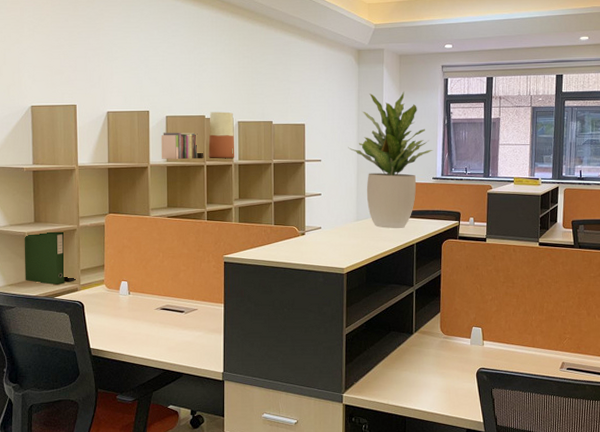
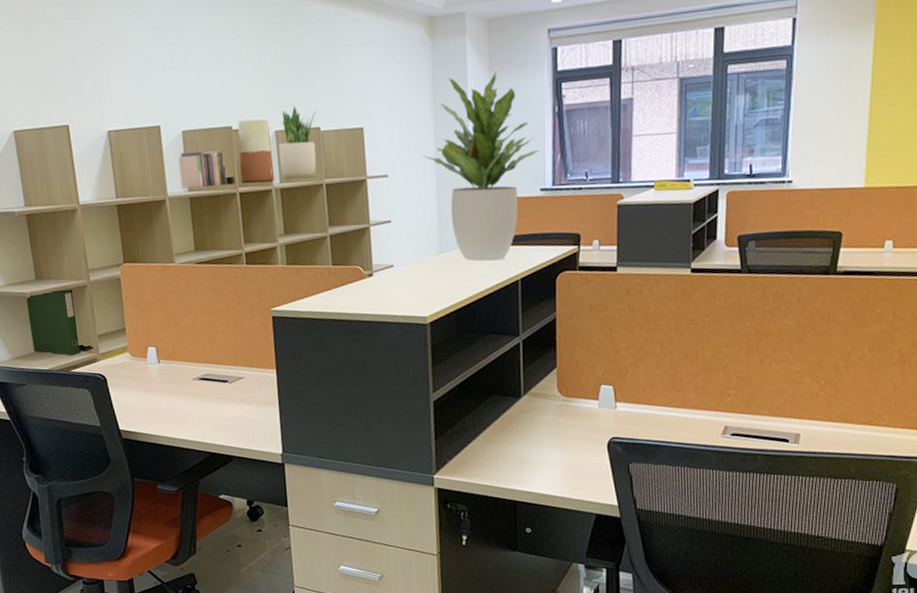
planter: none [240,104,271,159] -> present [279,105,317,181]

